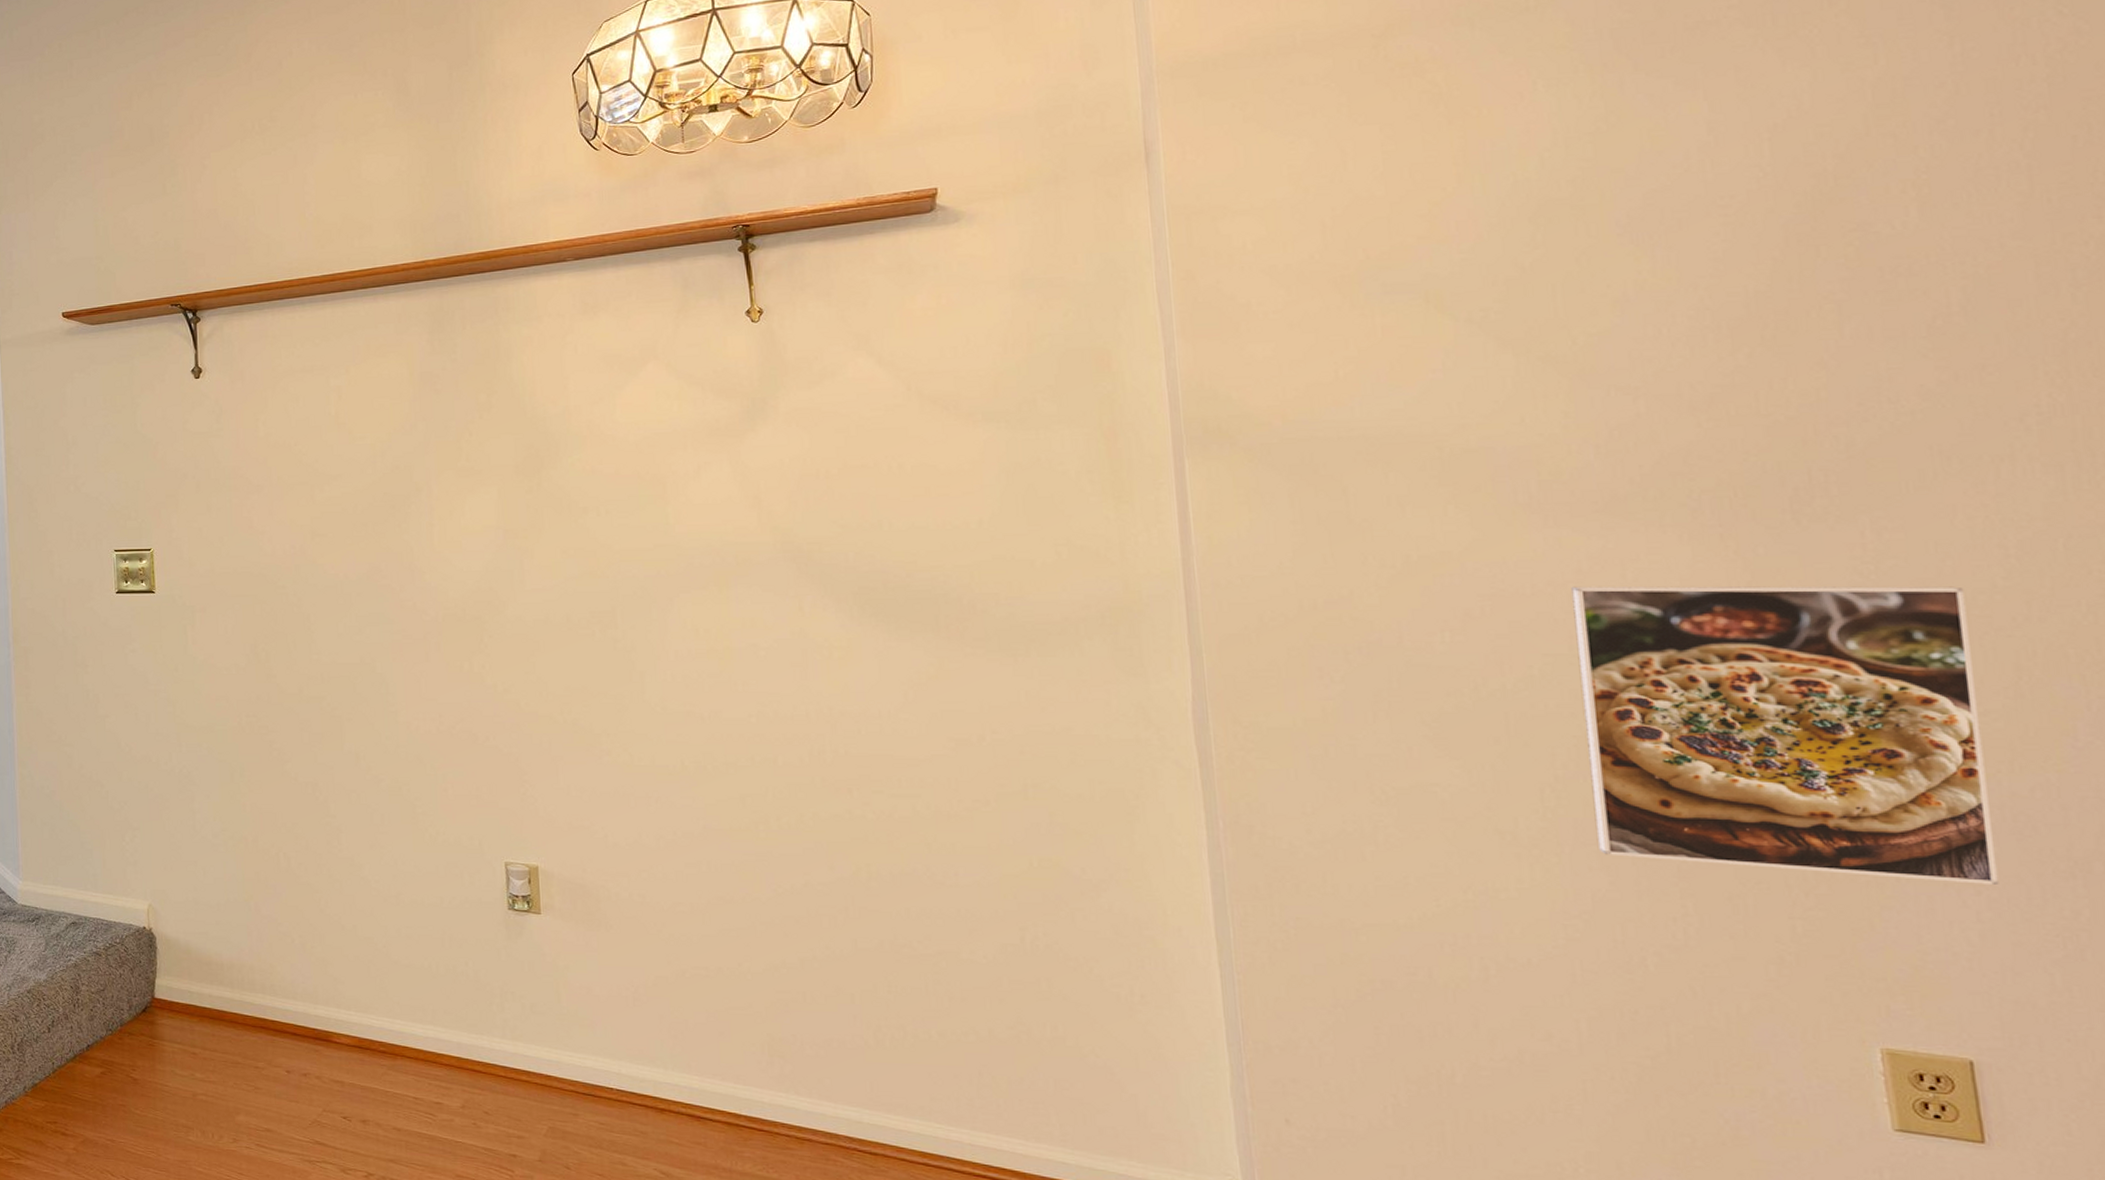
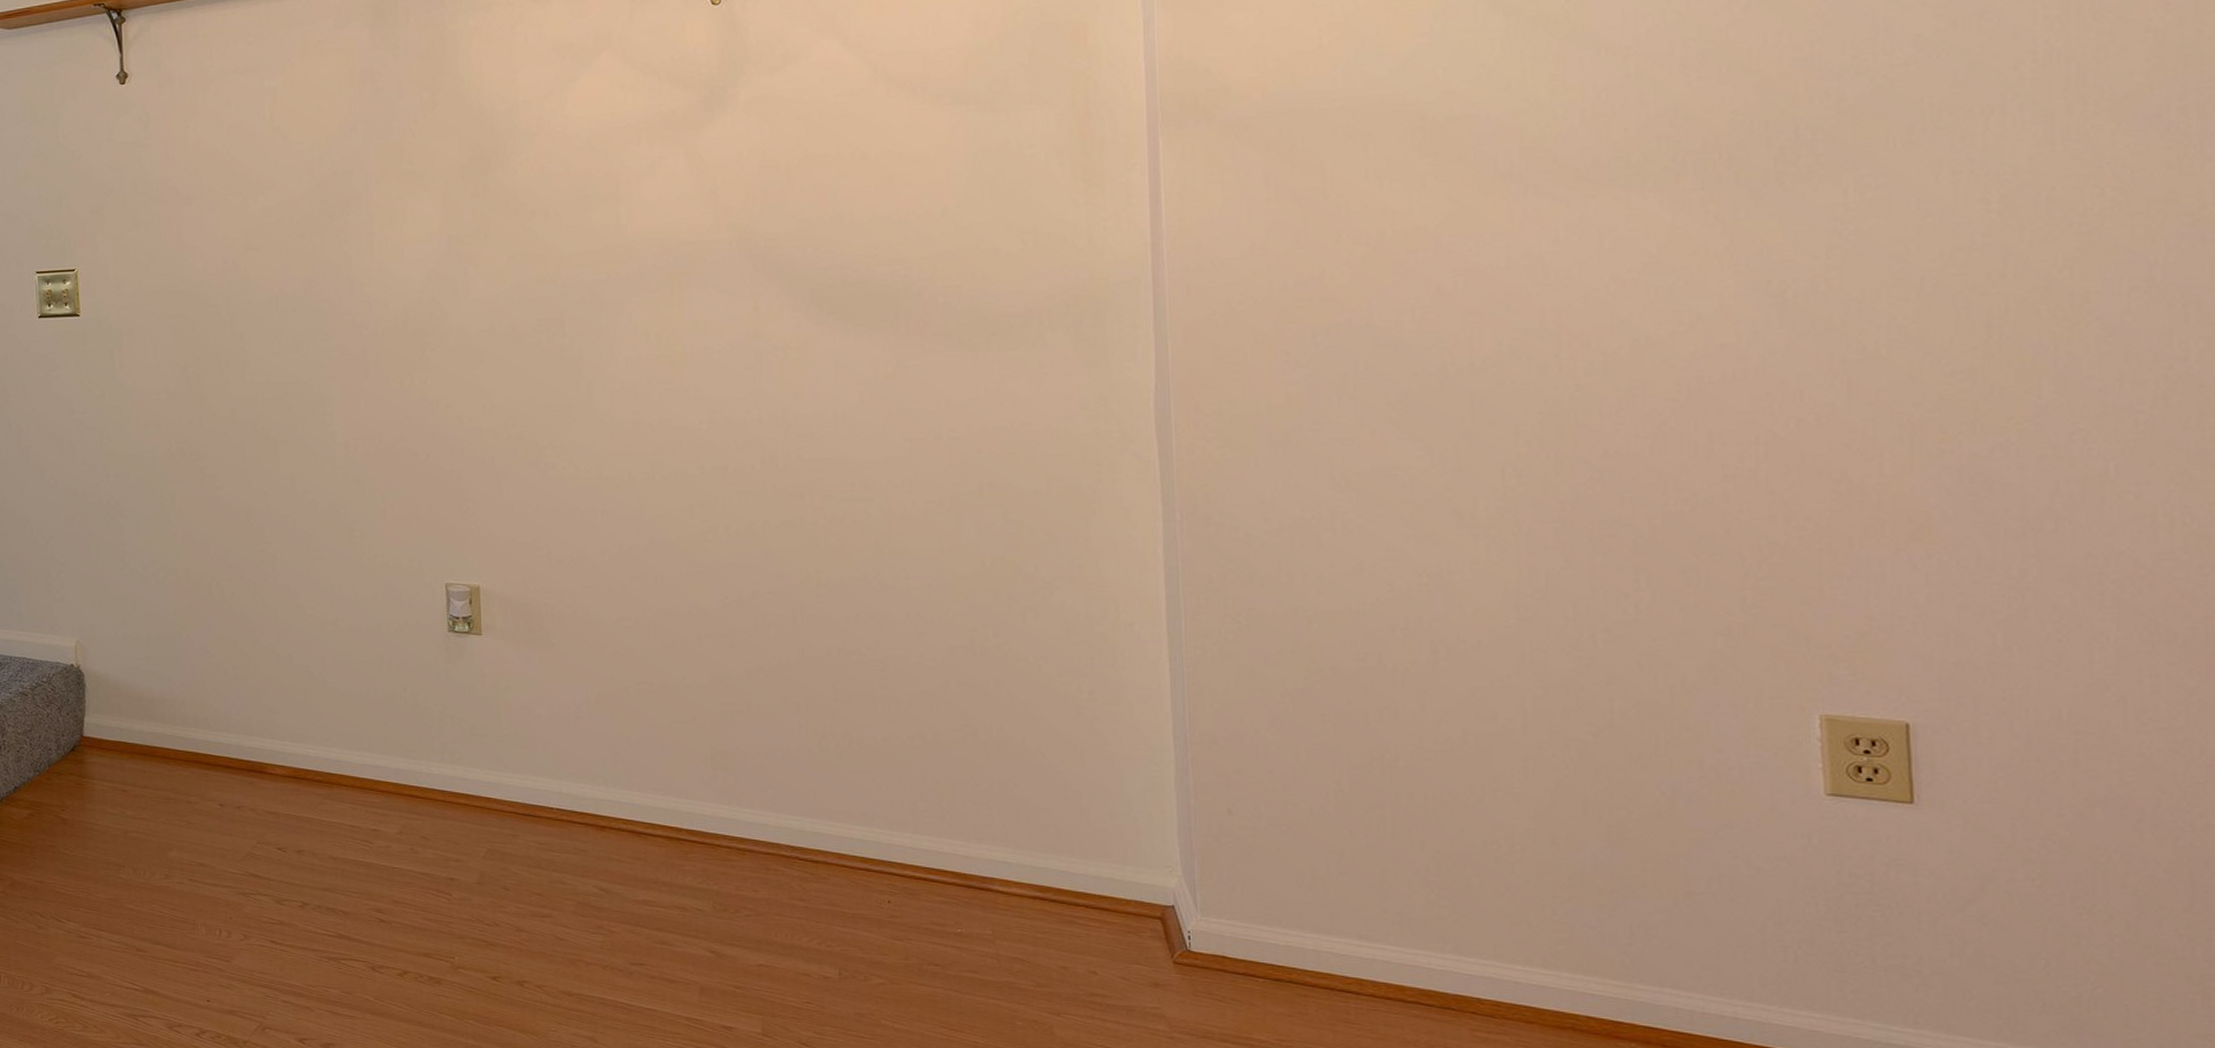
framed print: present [1571,586,1999,885] -> none [1547,244,1950,547]

